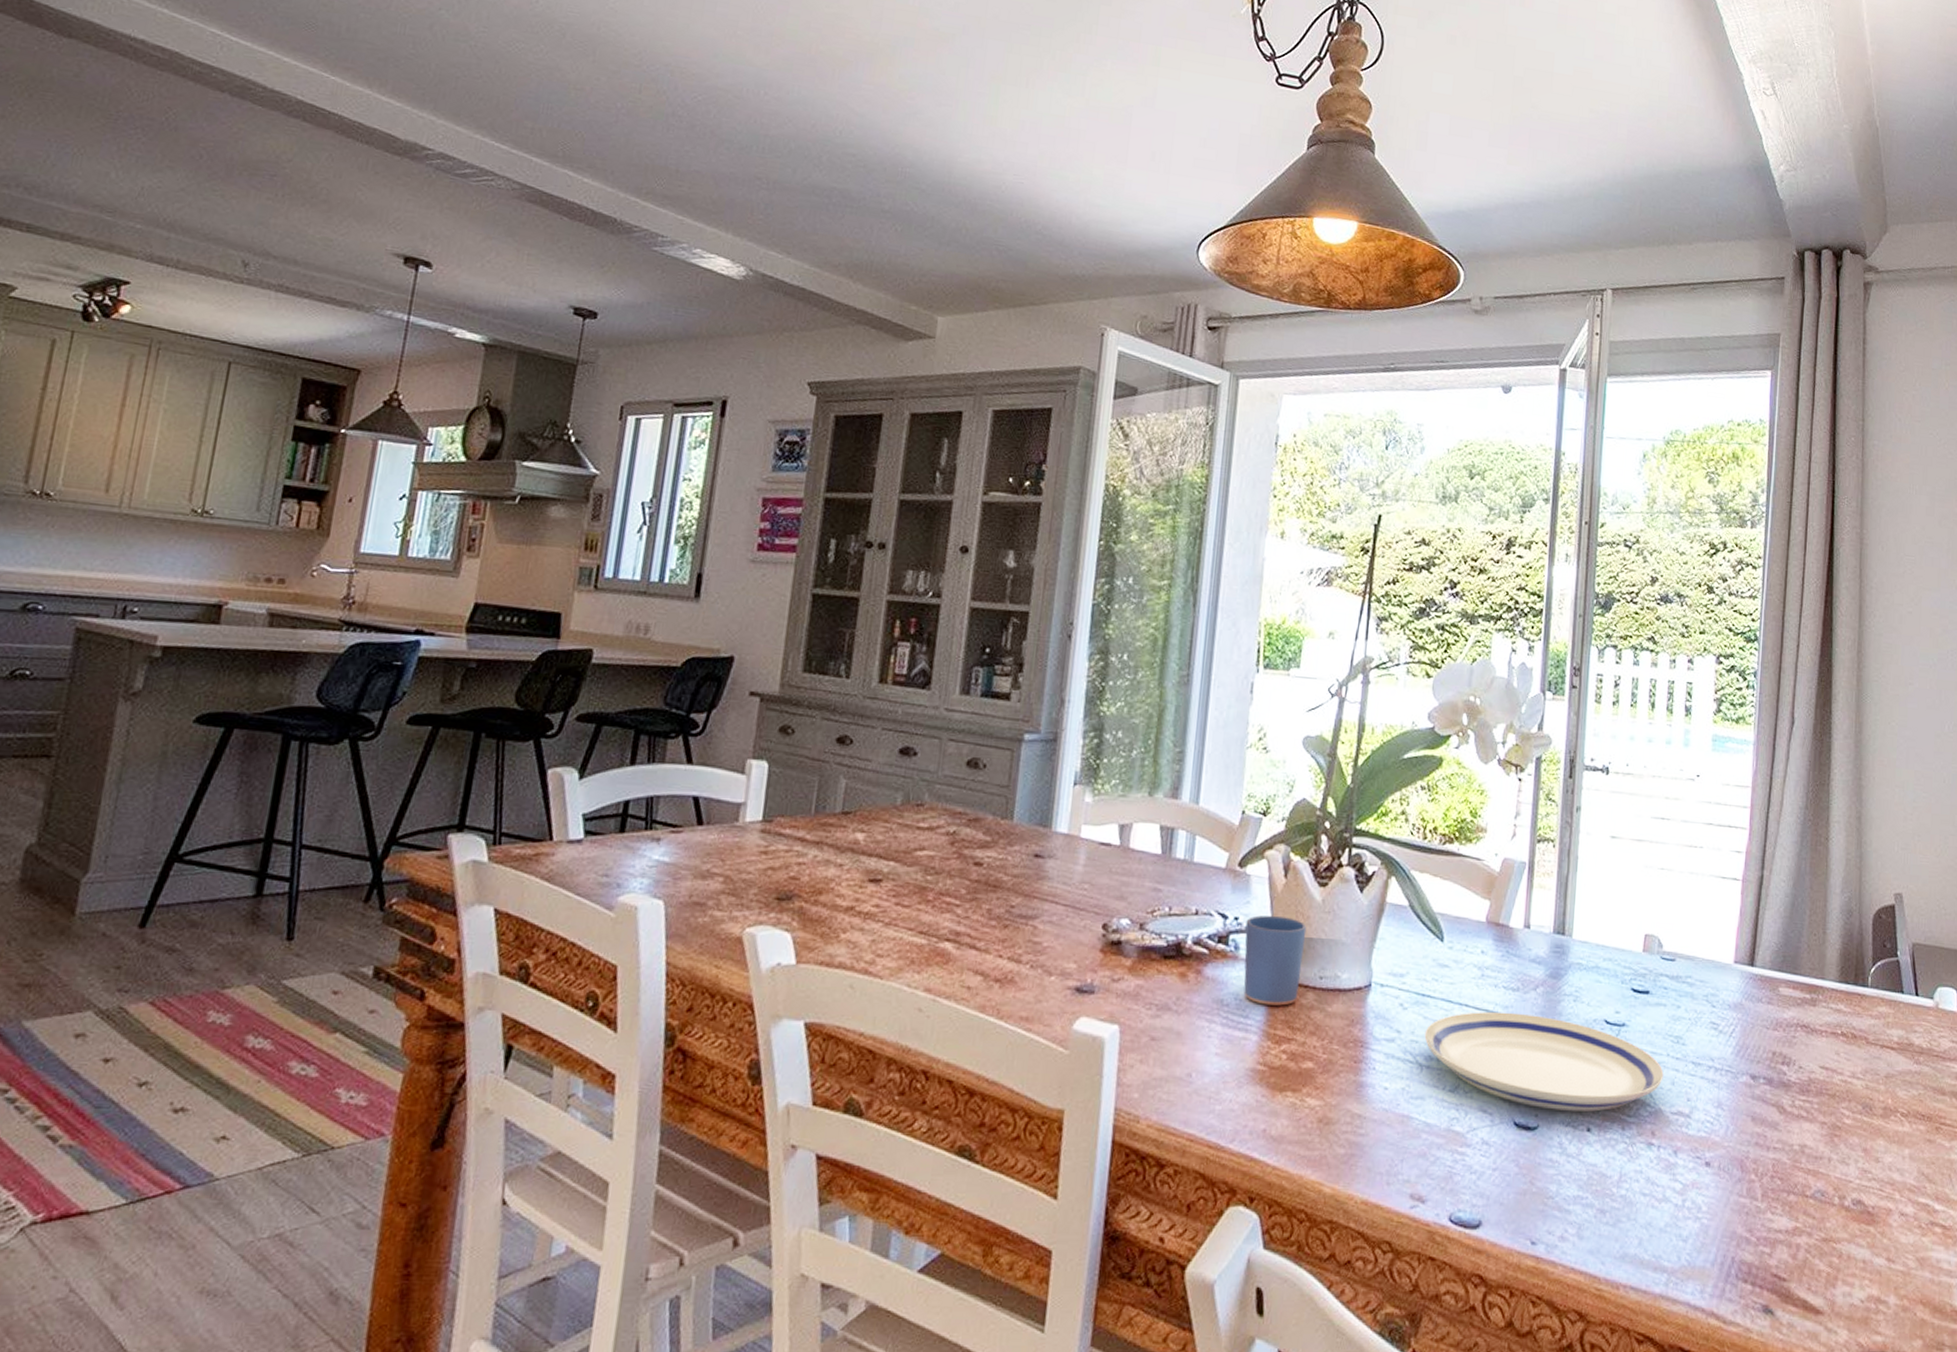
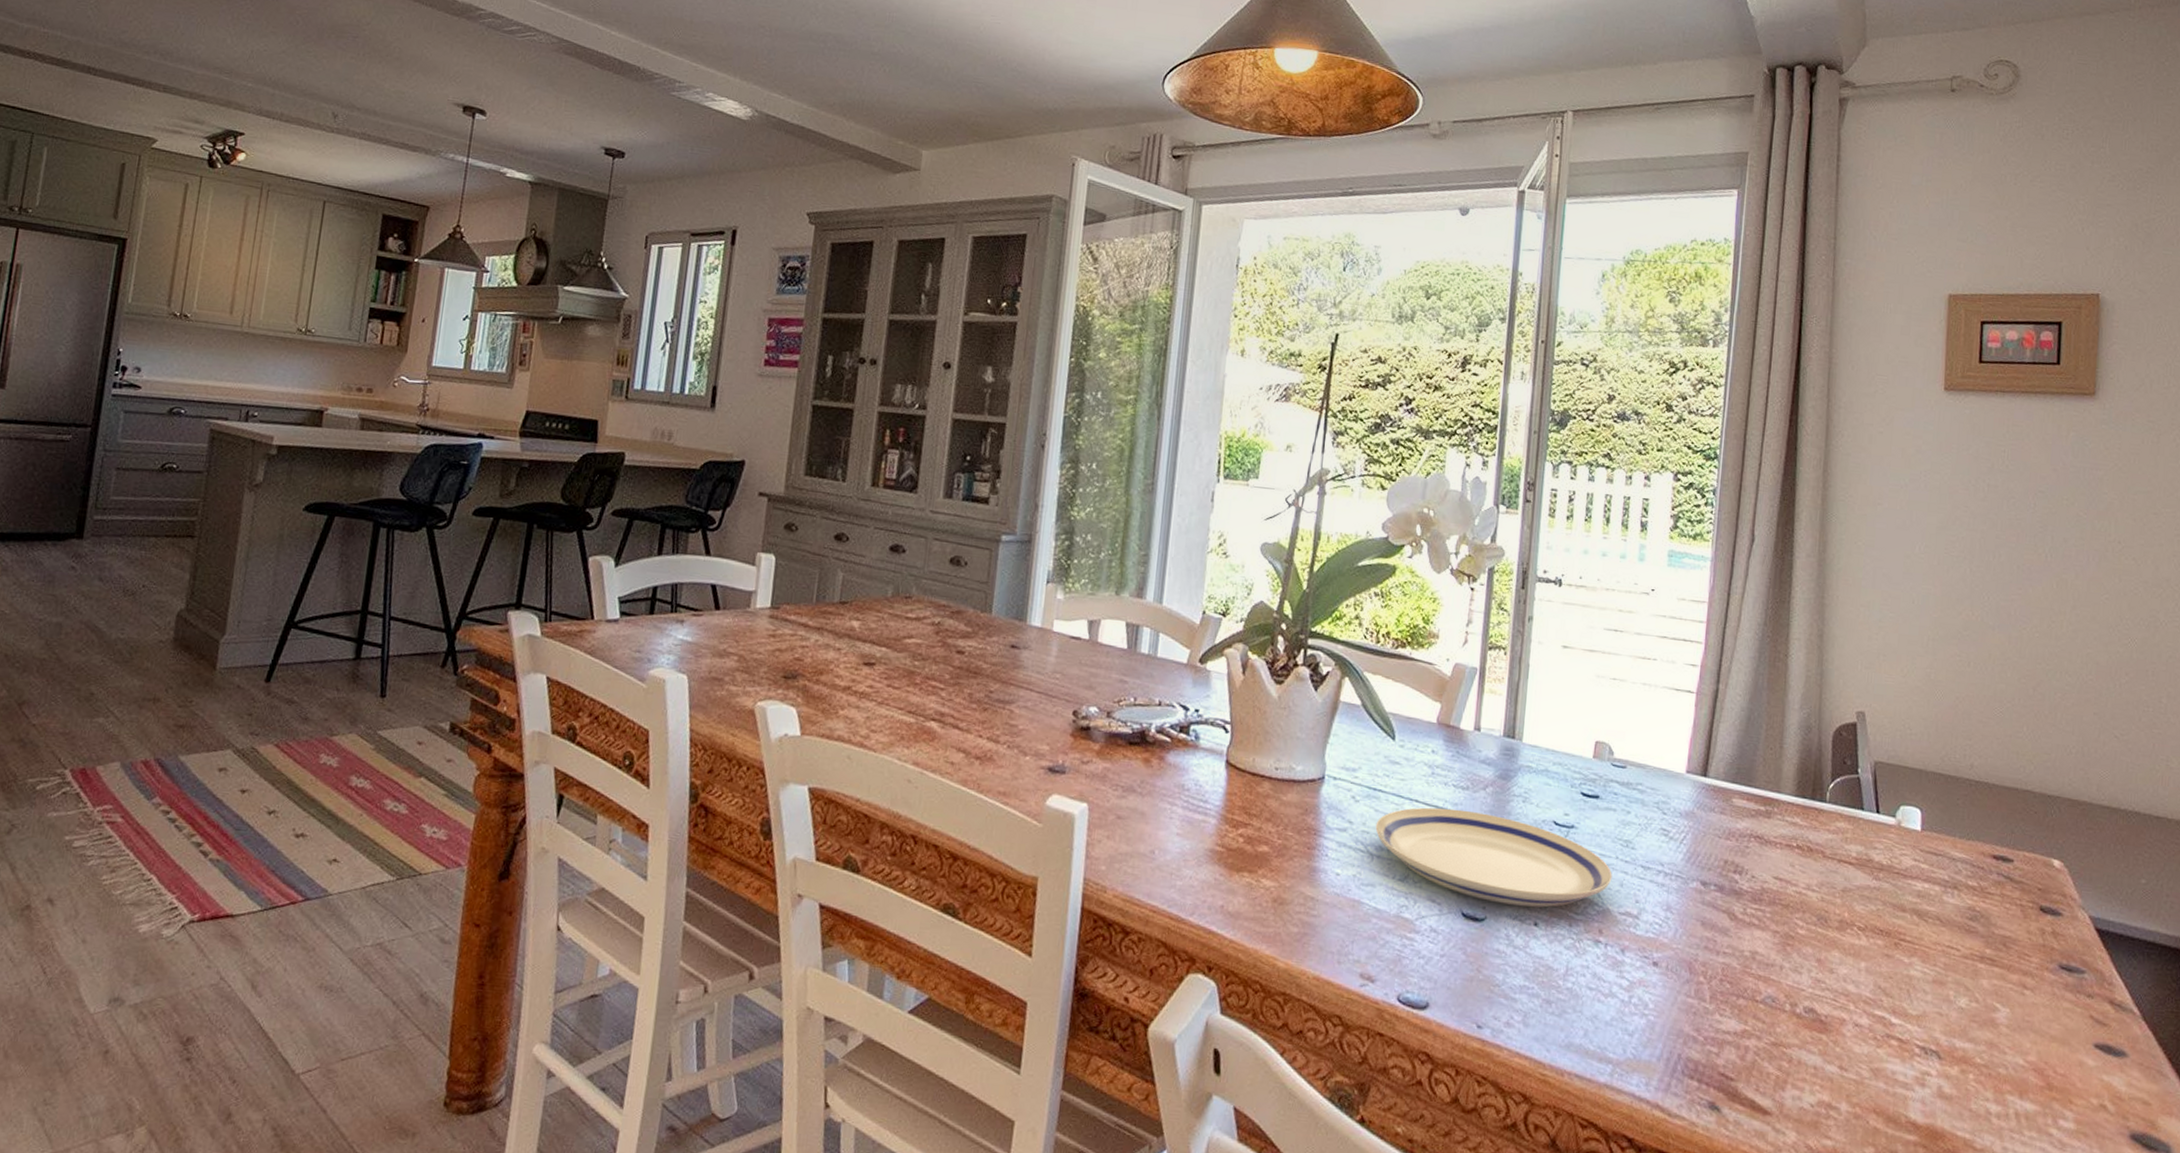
mug: present [1243,915,1307,1006] -> none [1203,708,1263,793]

